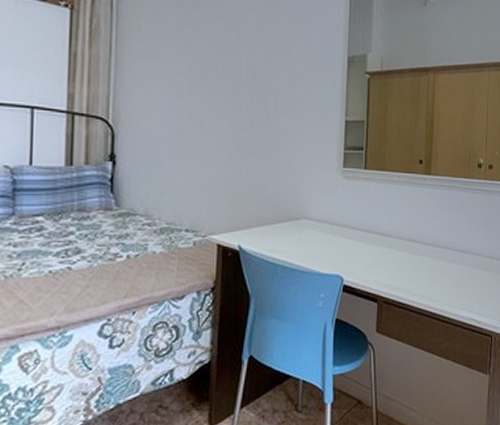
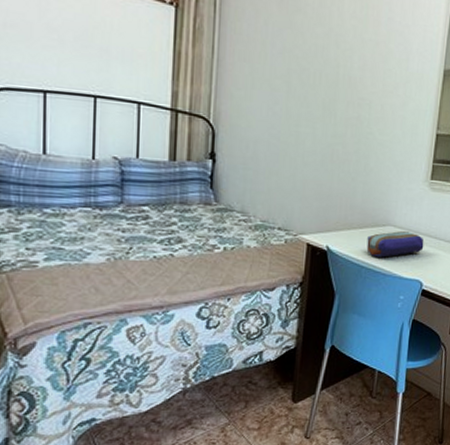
pencil case: none [281,224,342,254] -> present [366,231,424,258]

